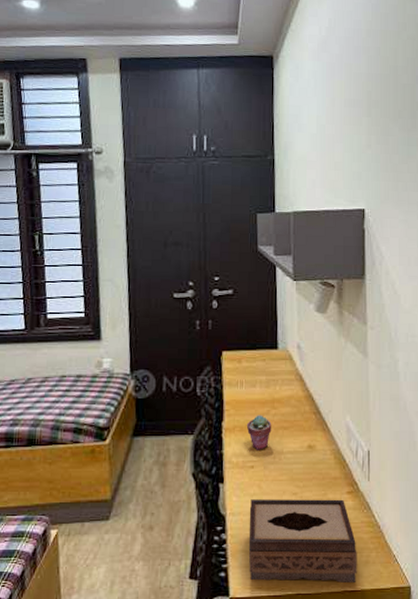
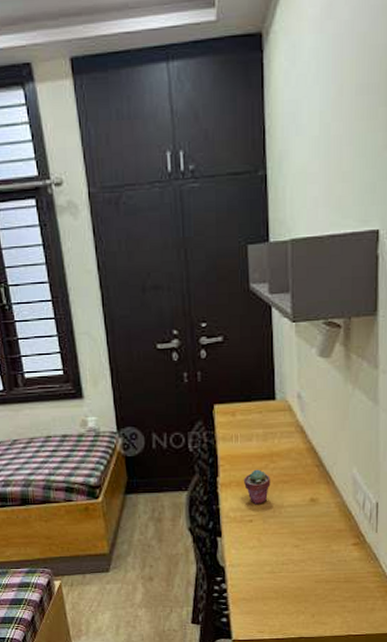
tissue box: present [248,499,357,583] -> none [249,551,363,628]

